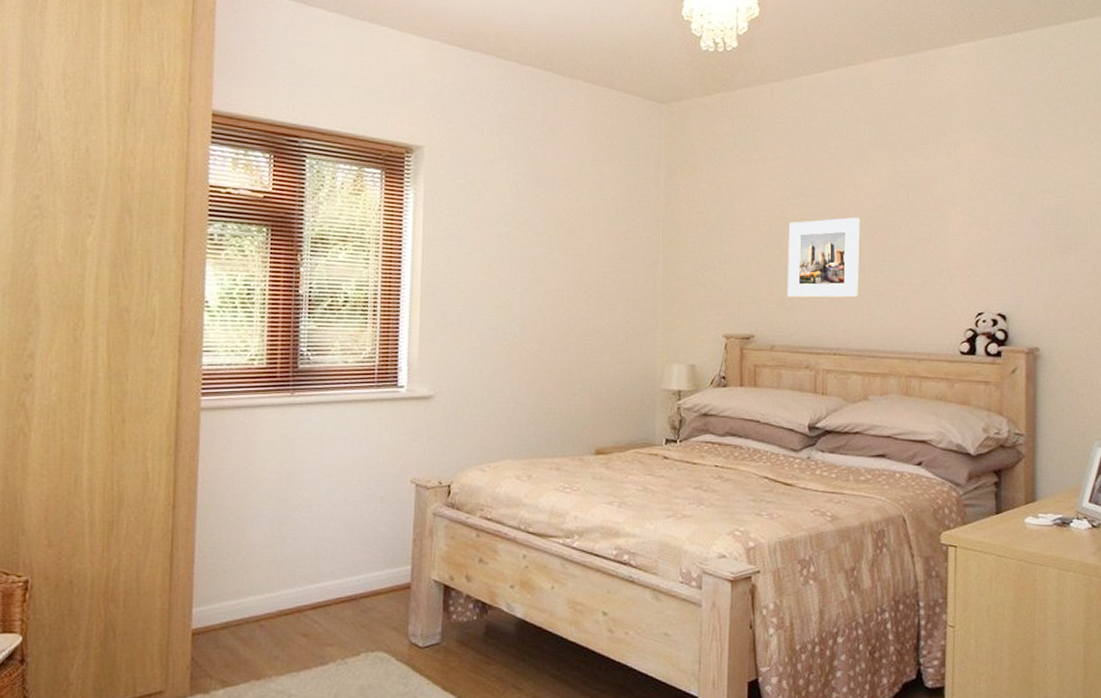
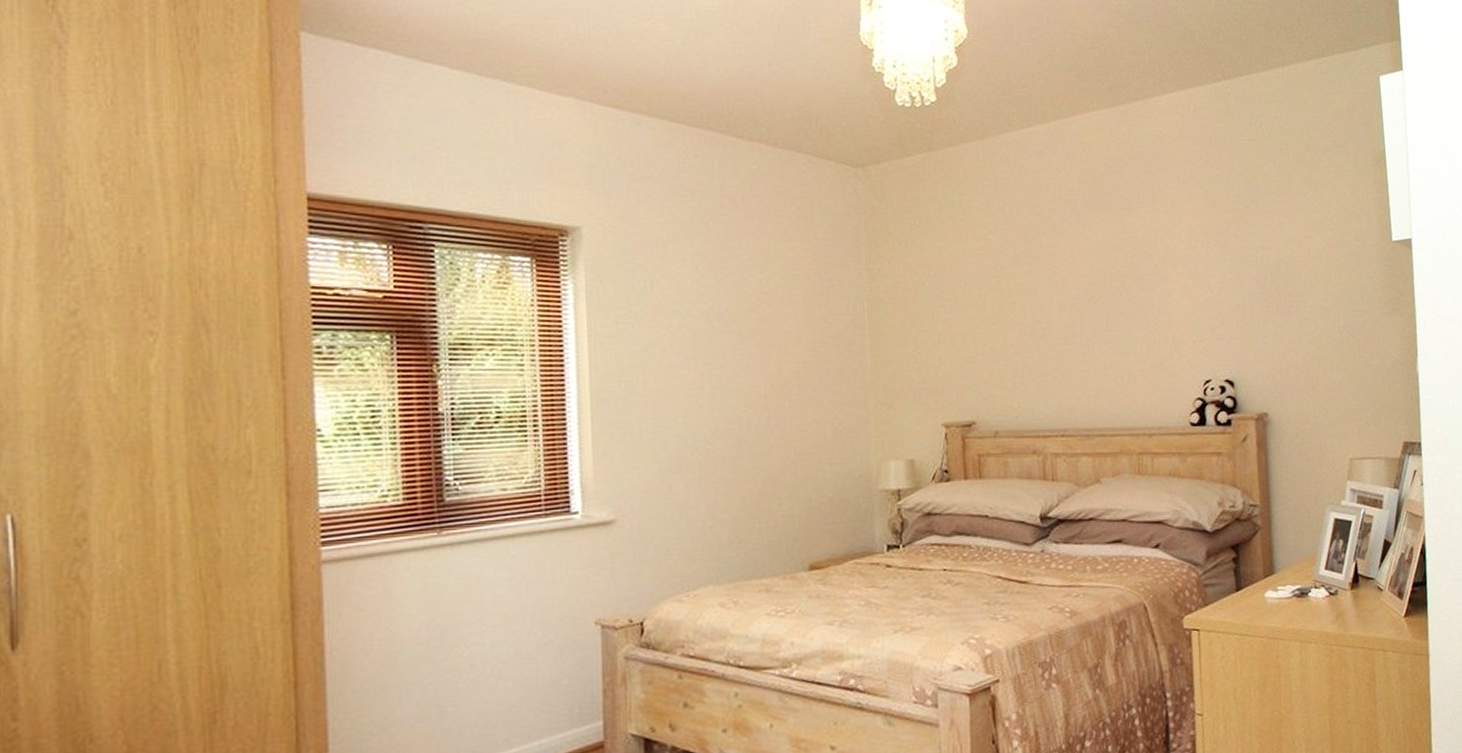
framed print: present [787,217,861,298] -> none [1004,286,1083,377]

